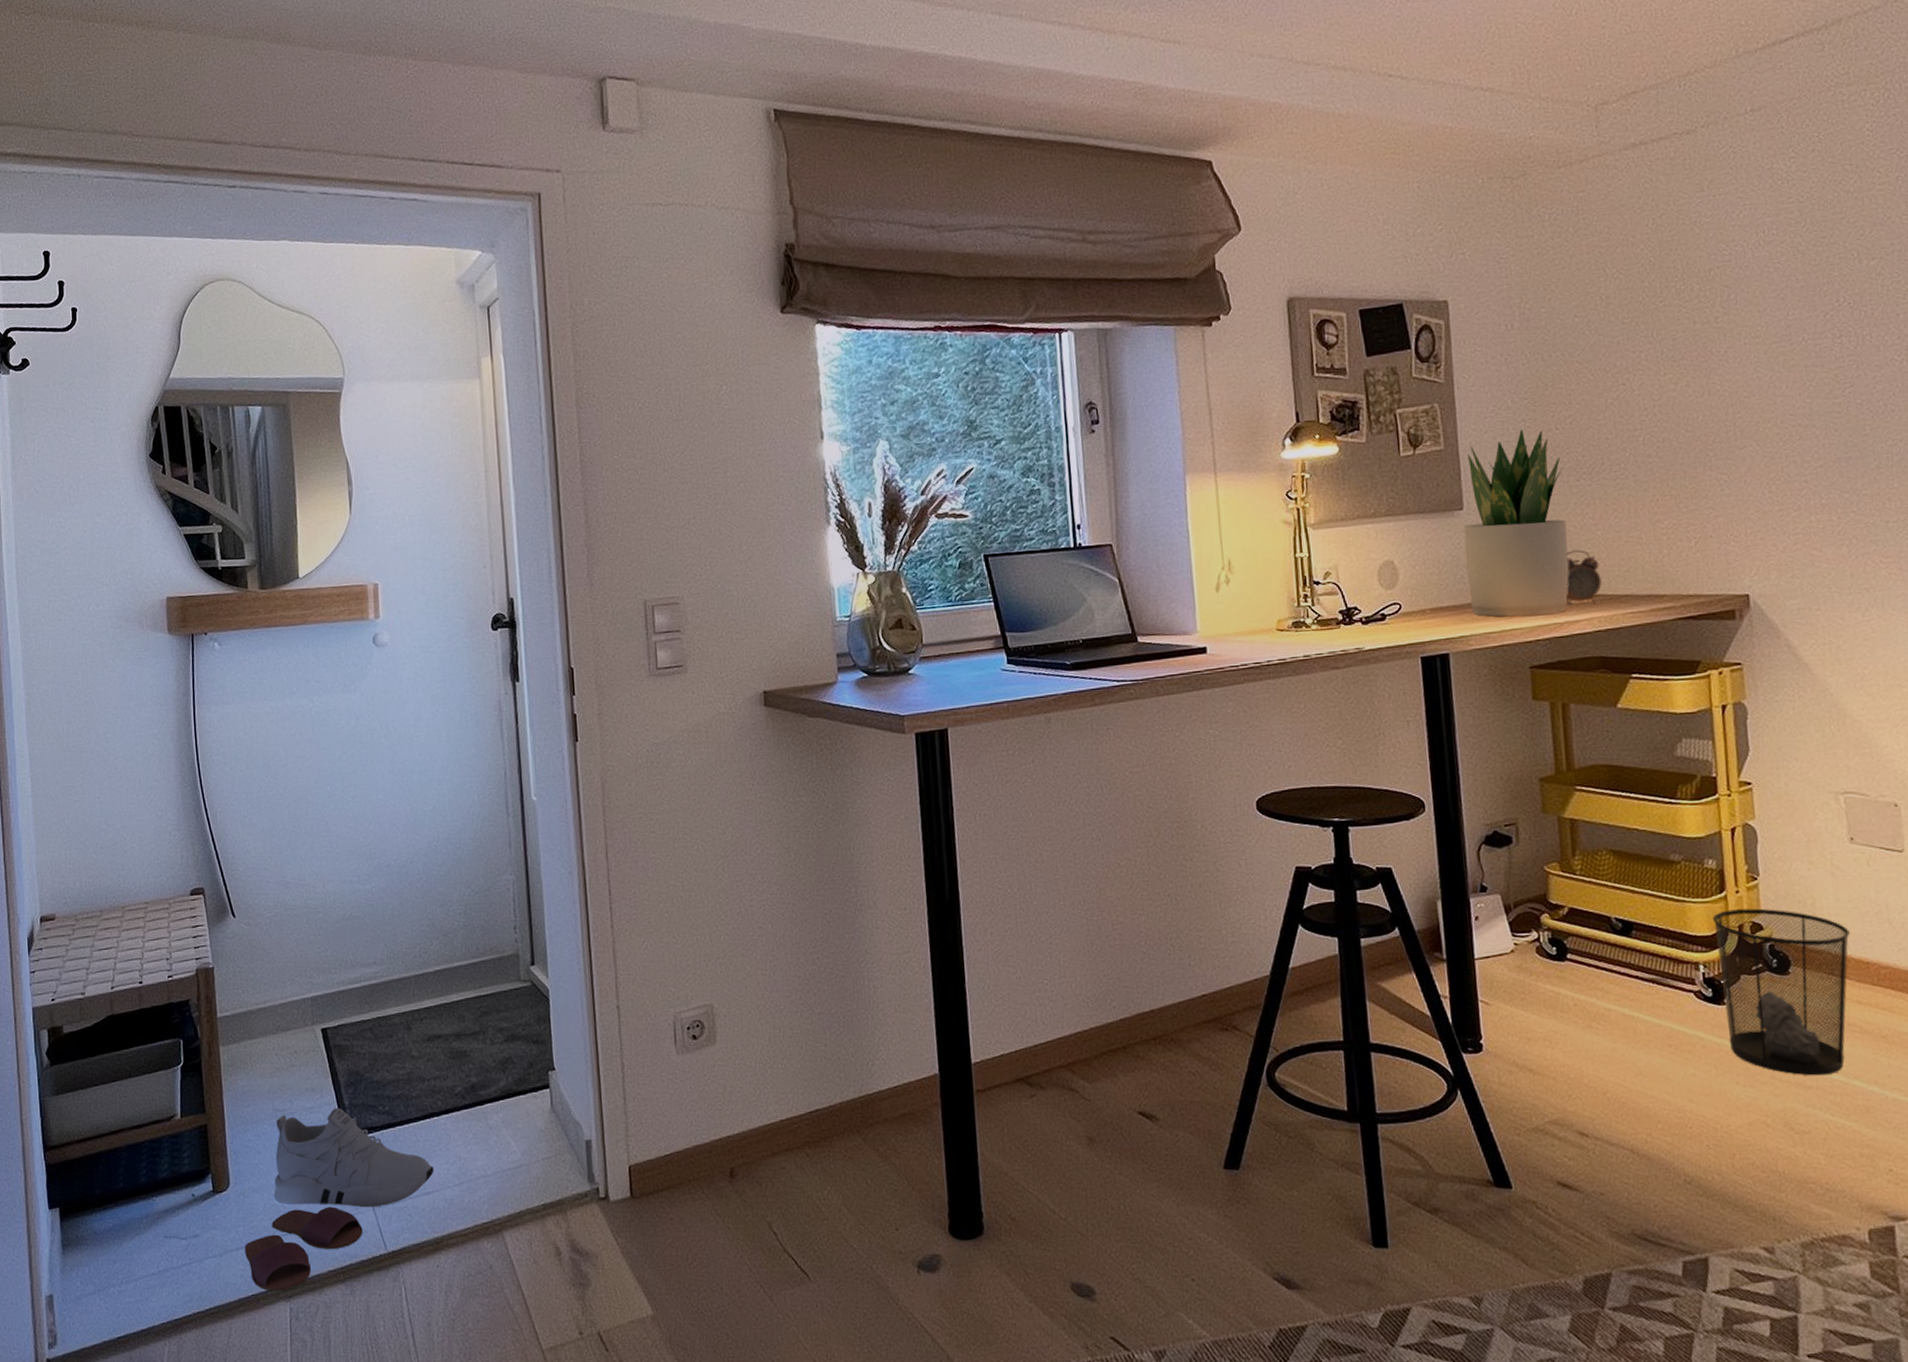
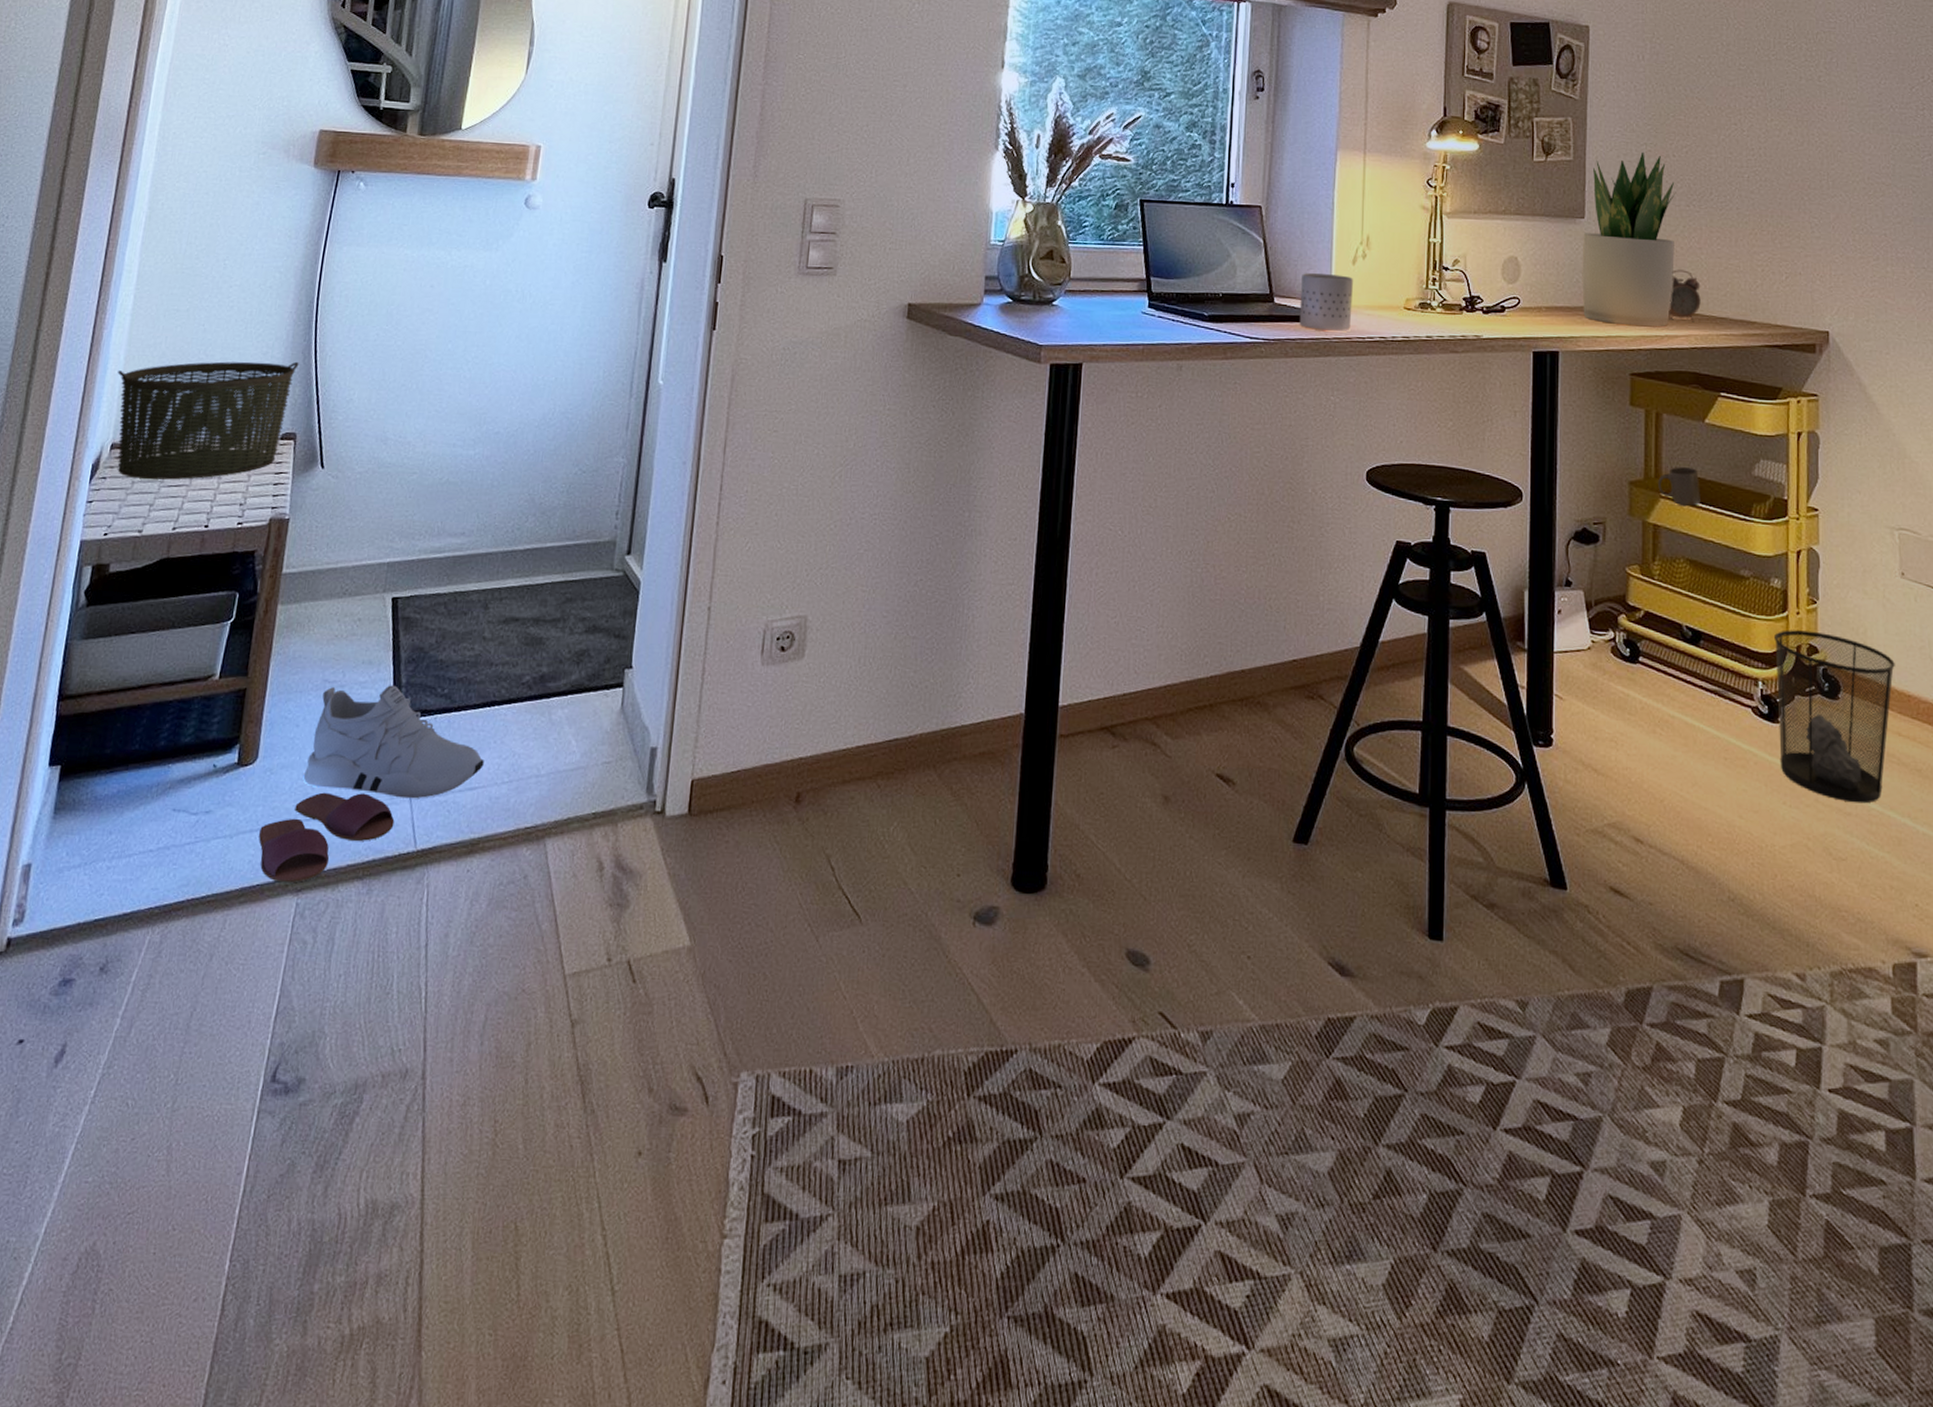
basket: none [31,821,193,946] -> present [117,361,299,480]
mug: none [1163,604,1222,664] -> present [1299,273,1353,332]
cup: none [1571,756,1620,797] -> present [1658,467,1700,507]

